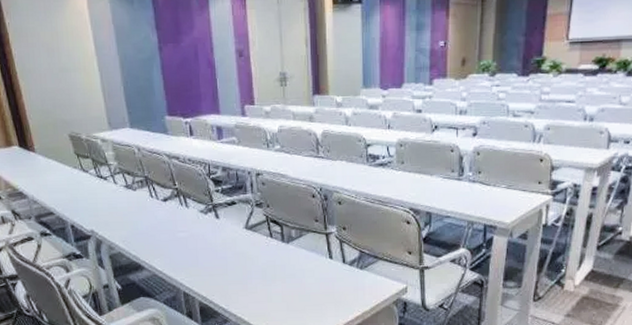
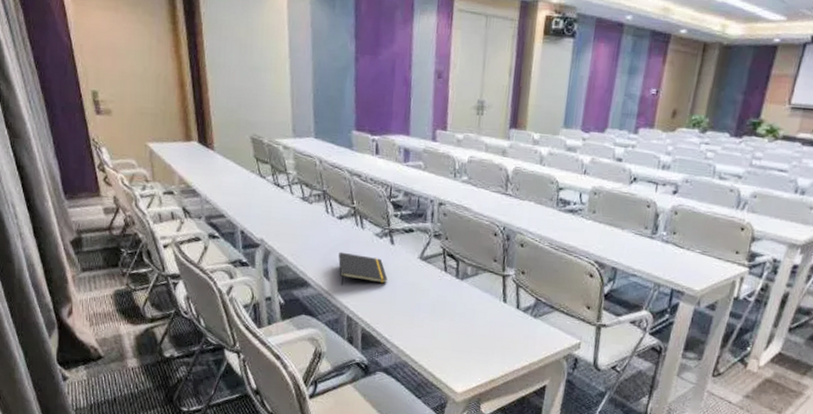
notepad: none [168,232,217,264] -> present [338,251,388,286]

